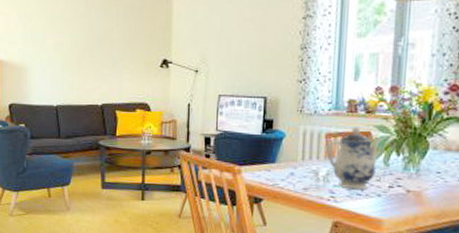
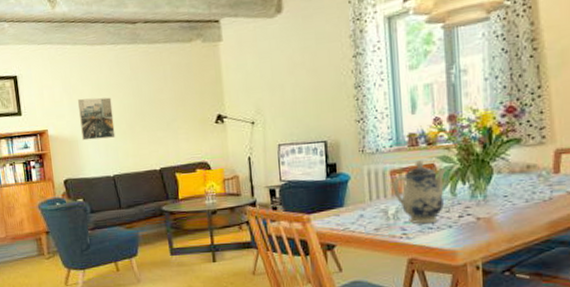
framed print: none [31,28,63,69] -> present [78,97,116,141]

